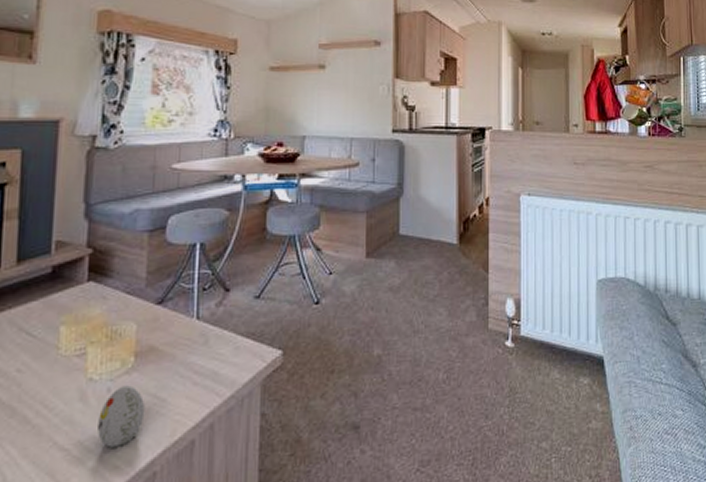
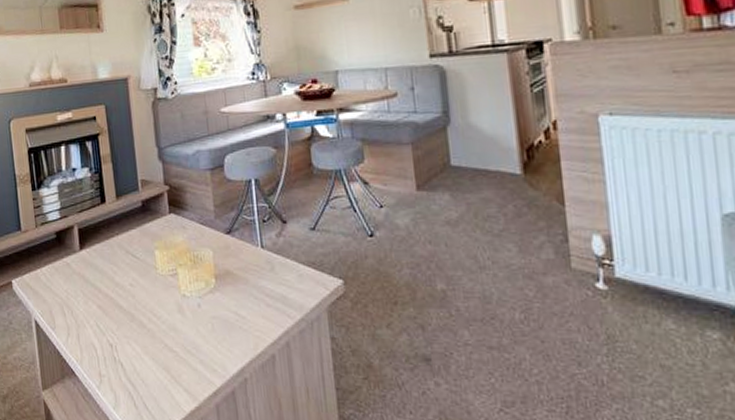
decorative egg: present [98,385,145,448] -> none [194,303,231,354]

